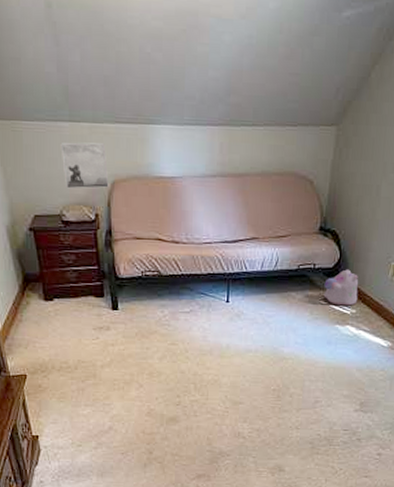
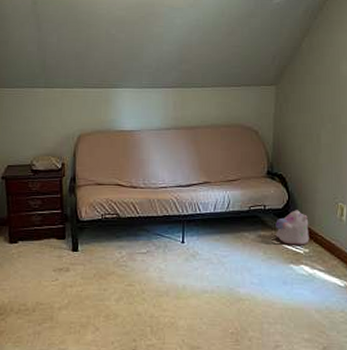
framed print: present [60,142,109,189] -> none [35,104,76,142]

